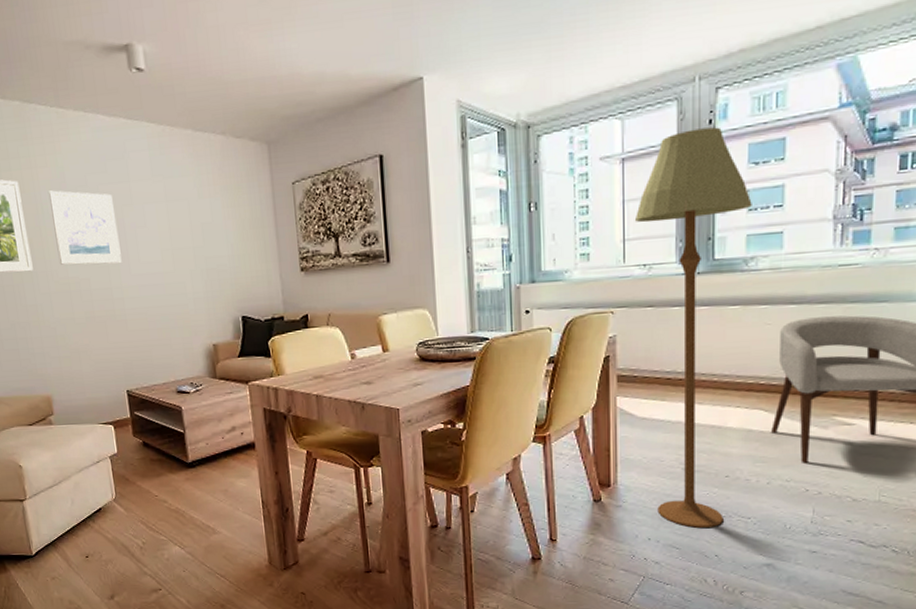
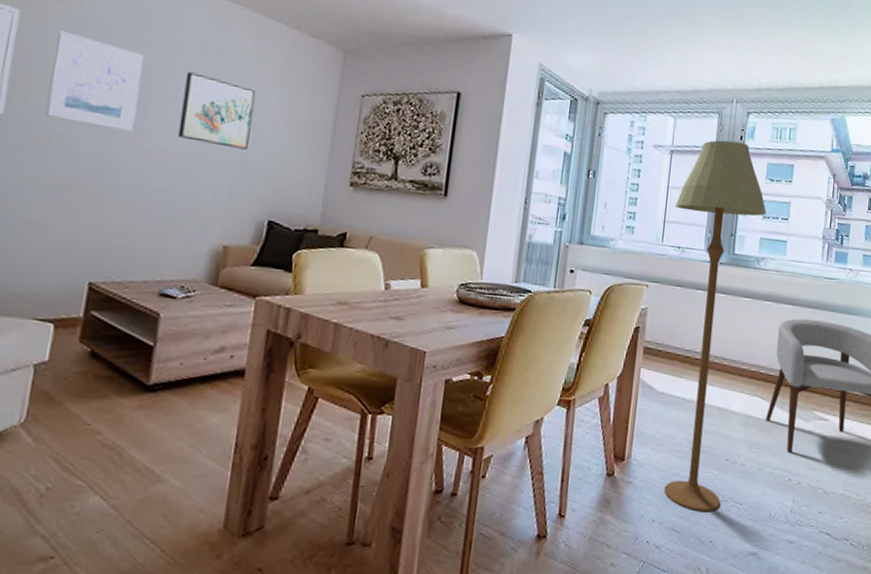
wall art: none [147,199,210,260] -> present [177,72,256,150]

